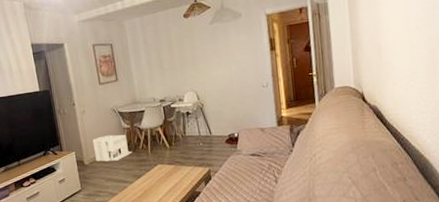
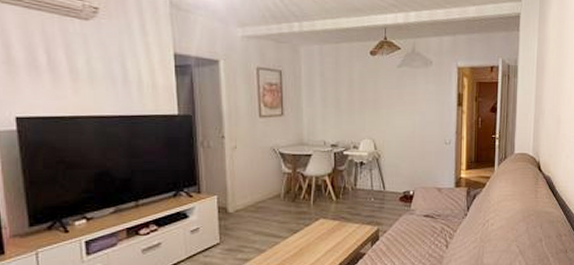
architectural model: present [92,135,133,162] -> none [242,179,291,211]

